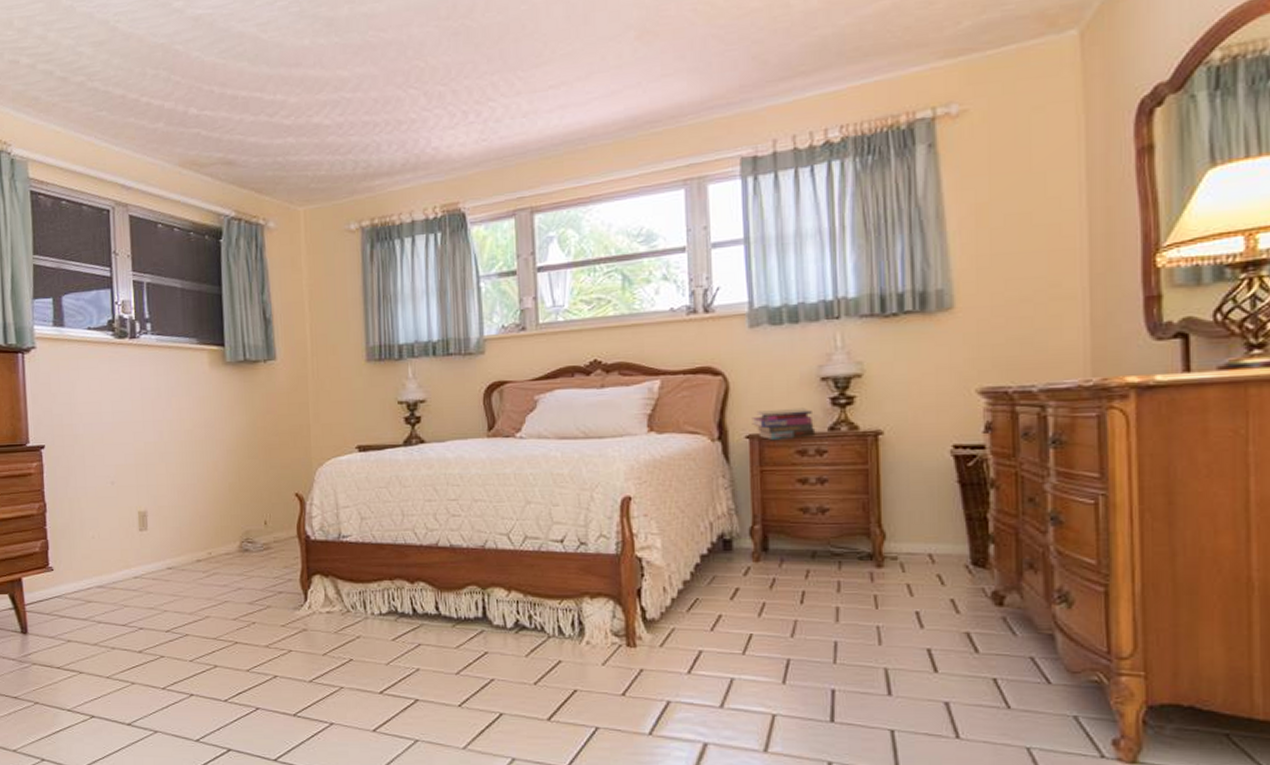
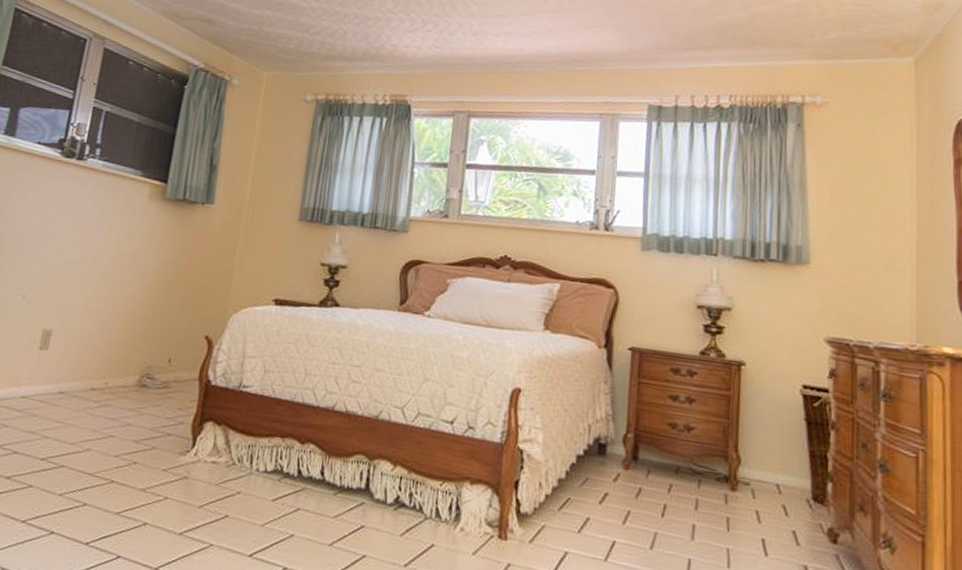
books: present [752,407,816,441] -> none [635,326,689,358]

